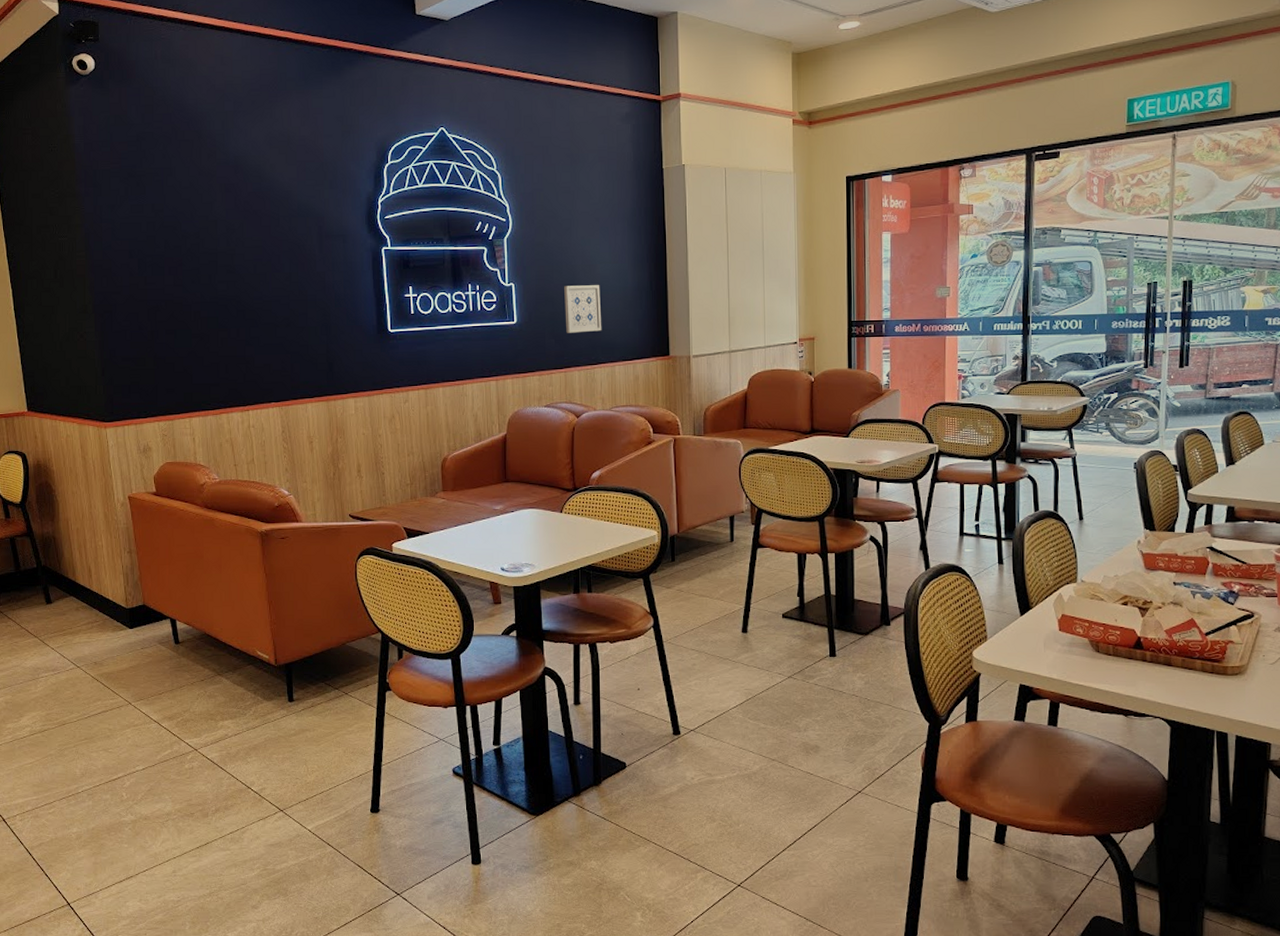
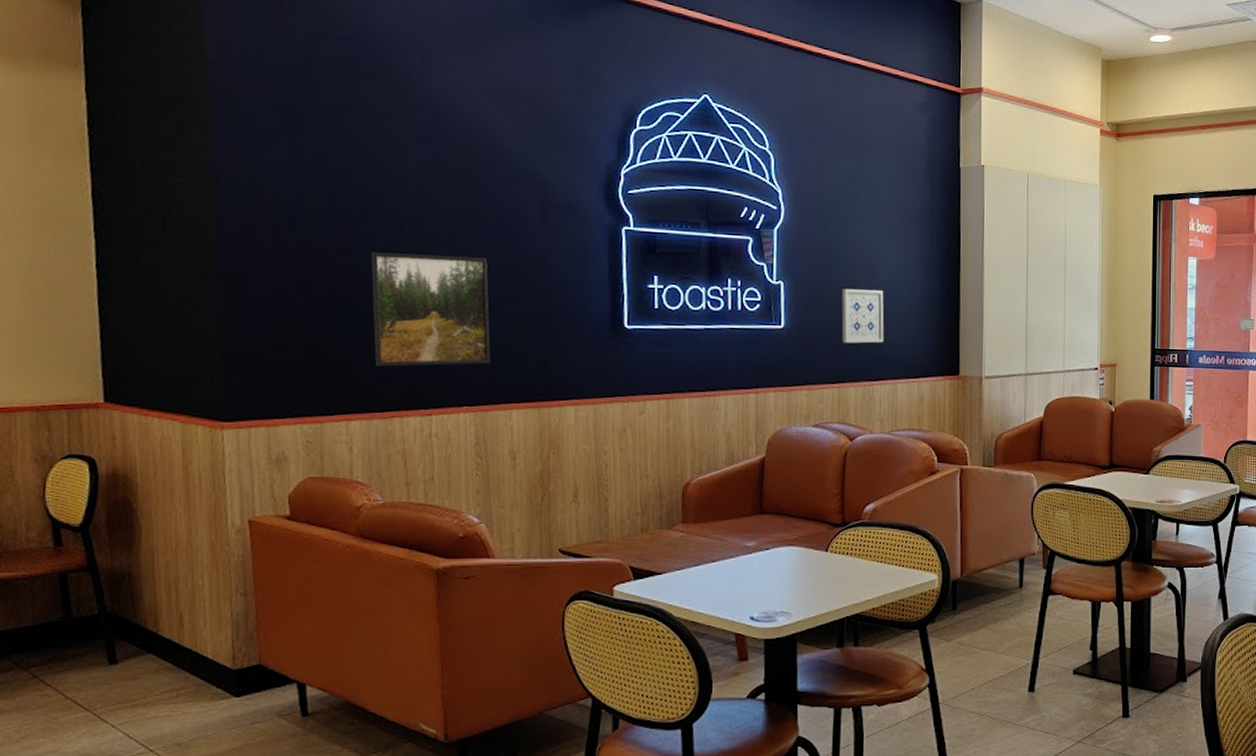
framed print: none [197,282,288,374] -> present [370,252,491,367]

